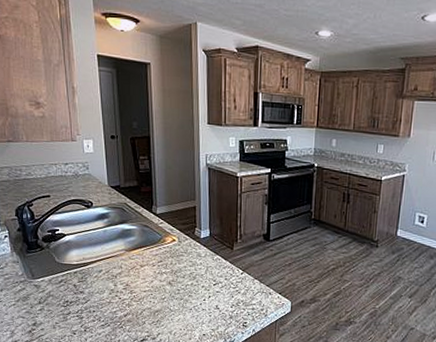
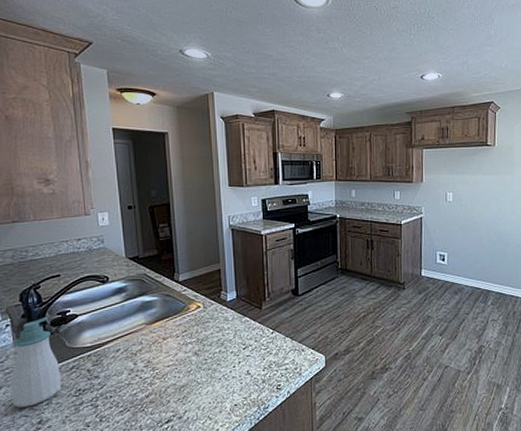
soap bottle: none [10,233,52,310] -> present [11,317,62,408]

